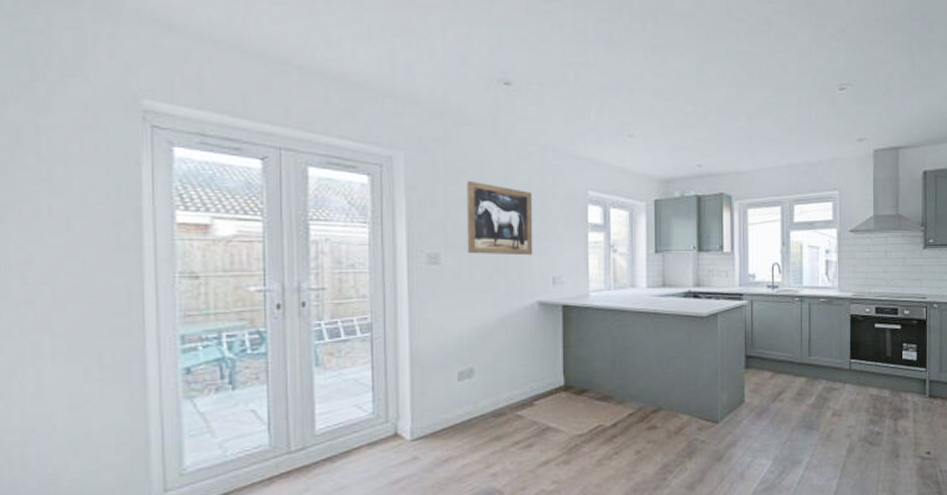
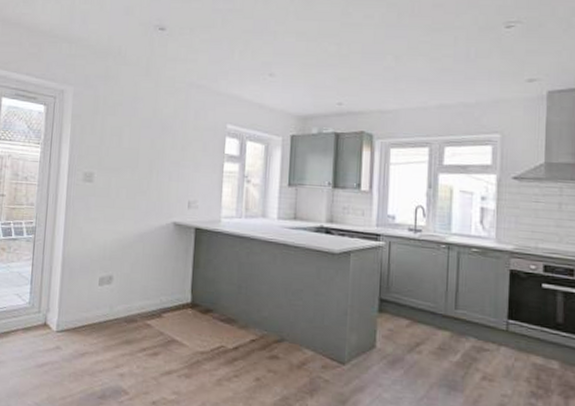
wall art: present [466,180,533,256] -> none [116,111,176,180]

